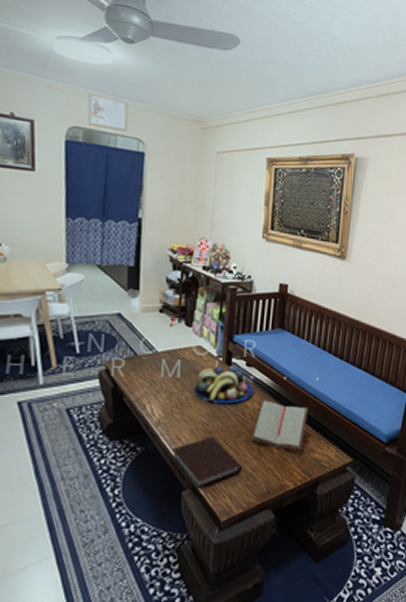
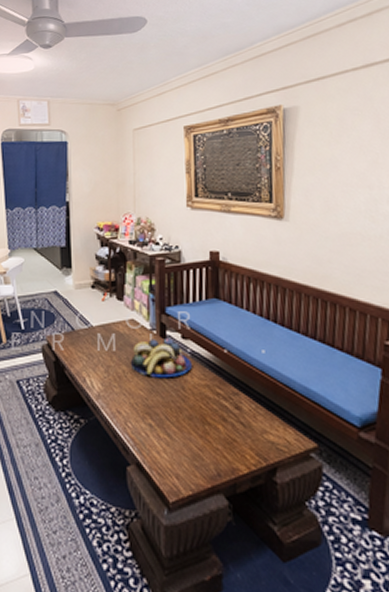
notebook: present [171,436,242,490] -> none [113,411,187,466]
paperback book: present [251,398,309,450] -> none [193,372,257,430]

